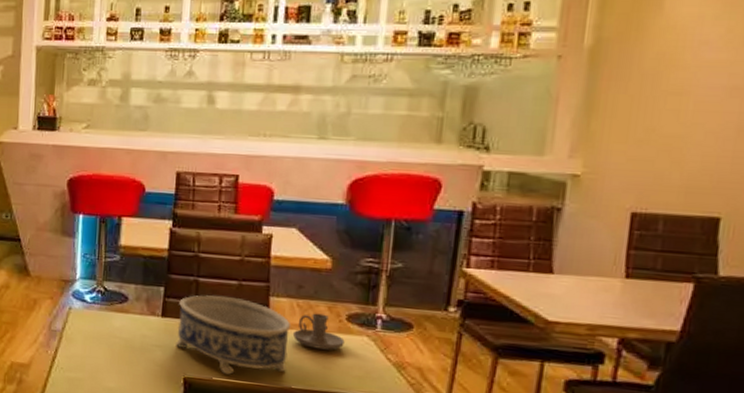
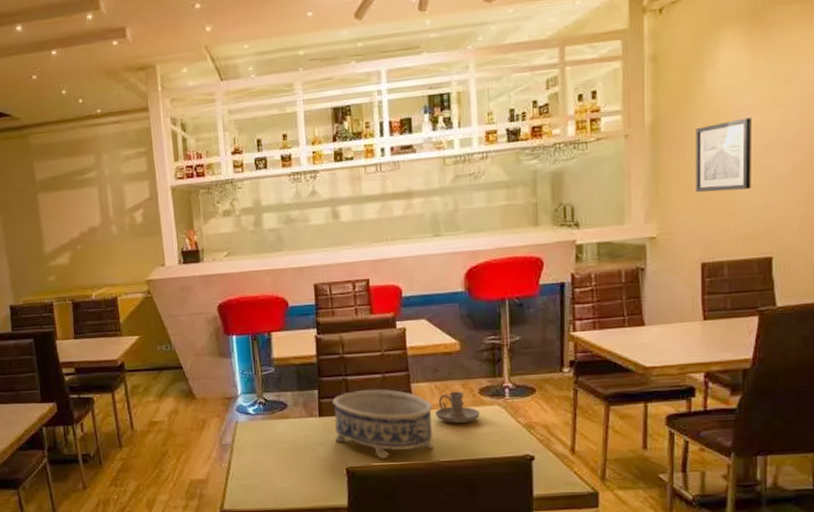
wall art: none [635,54,715,135] -> present [696,117,752,193]

